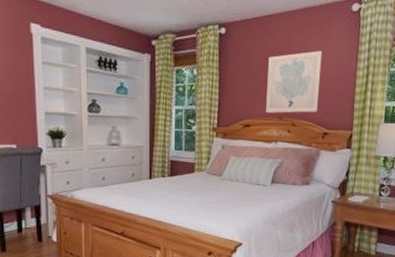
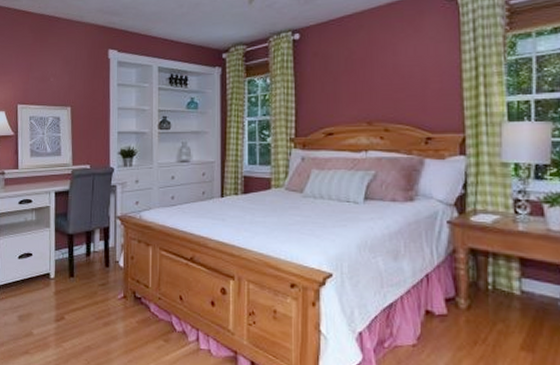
wall art: present [266,51,323,113] -> none [350,46,417,119]

